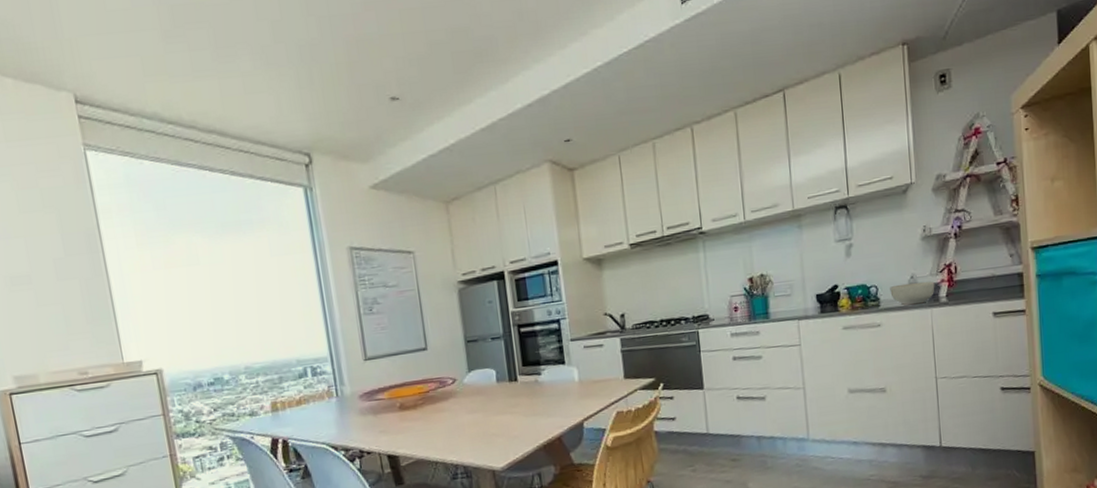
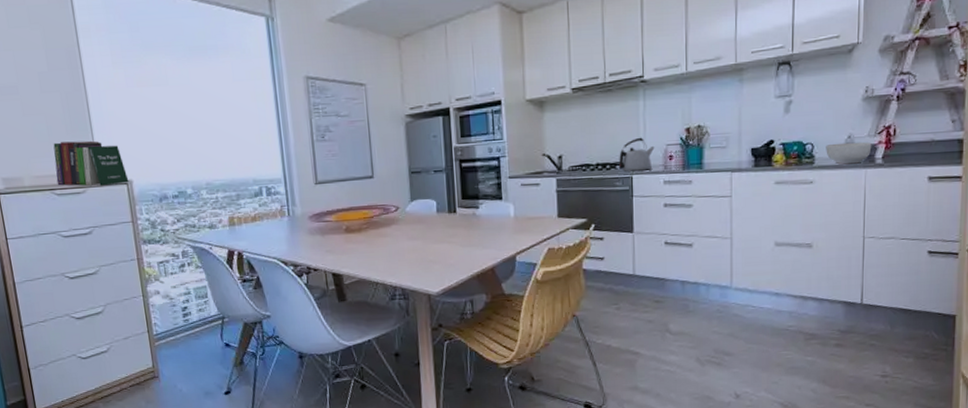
books: none [72,329,159,381] -> present [53,140,129,187]
kettle: none [683,290,719,328] -> present [619,137,655,173]

